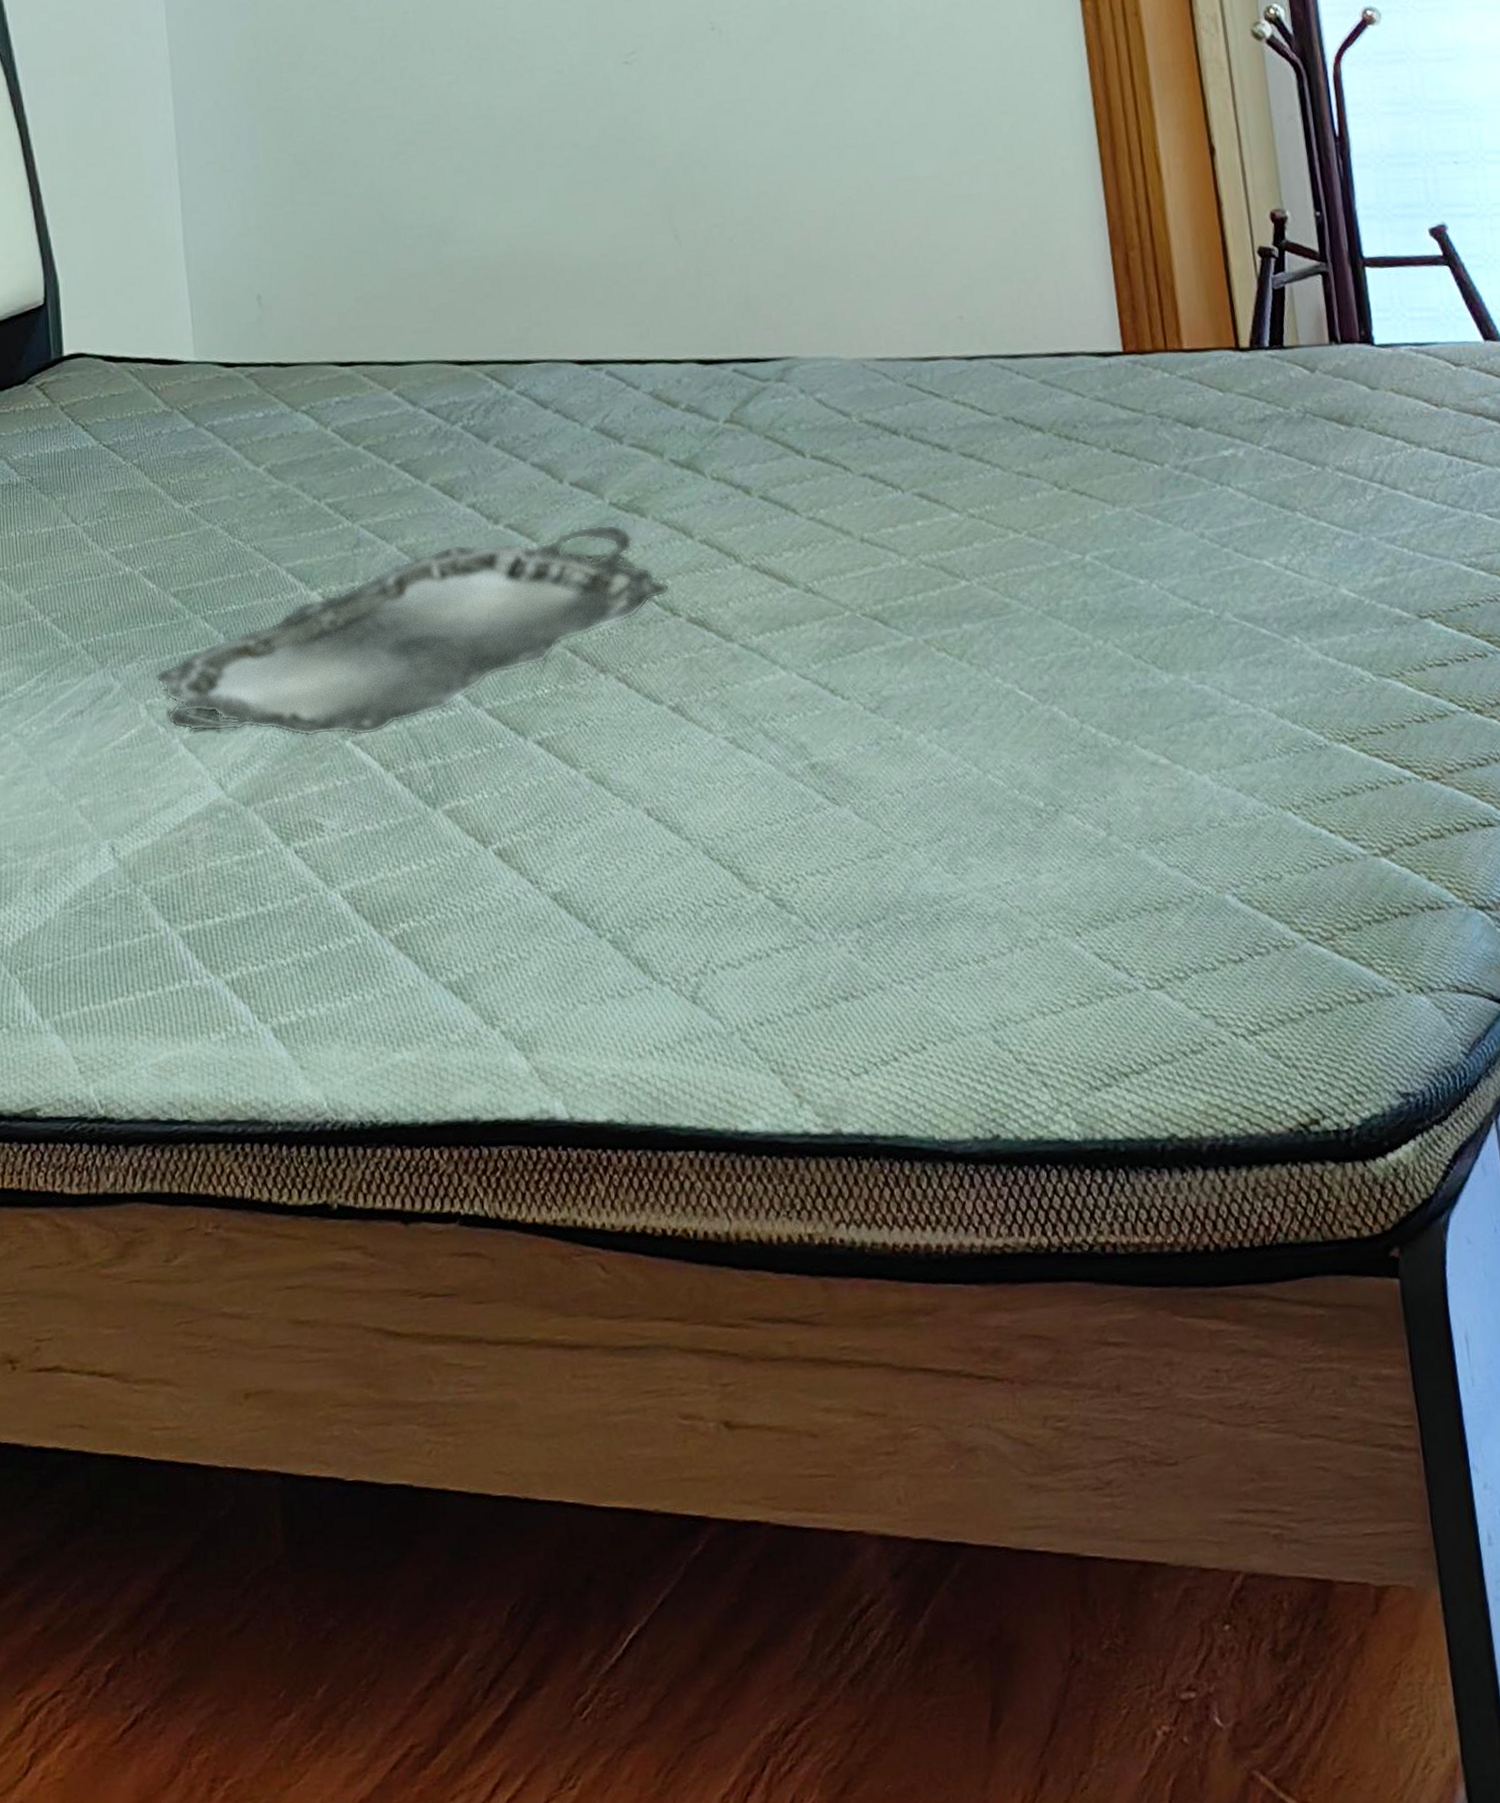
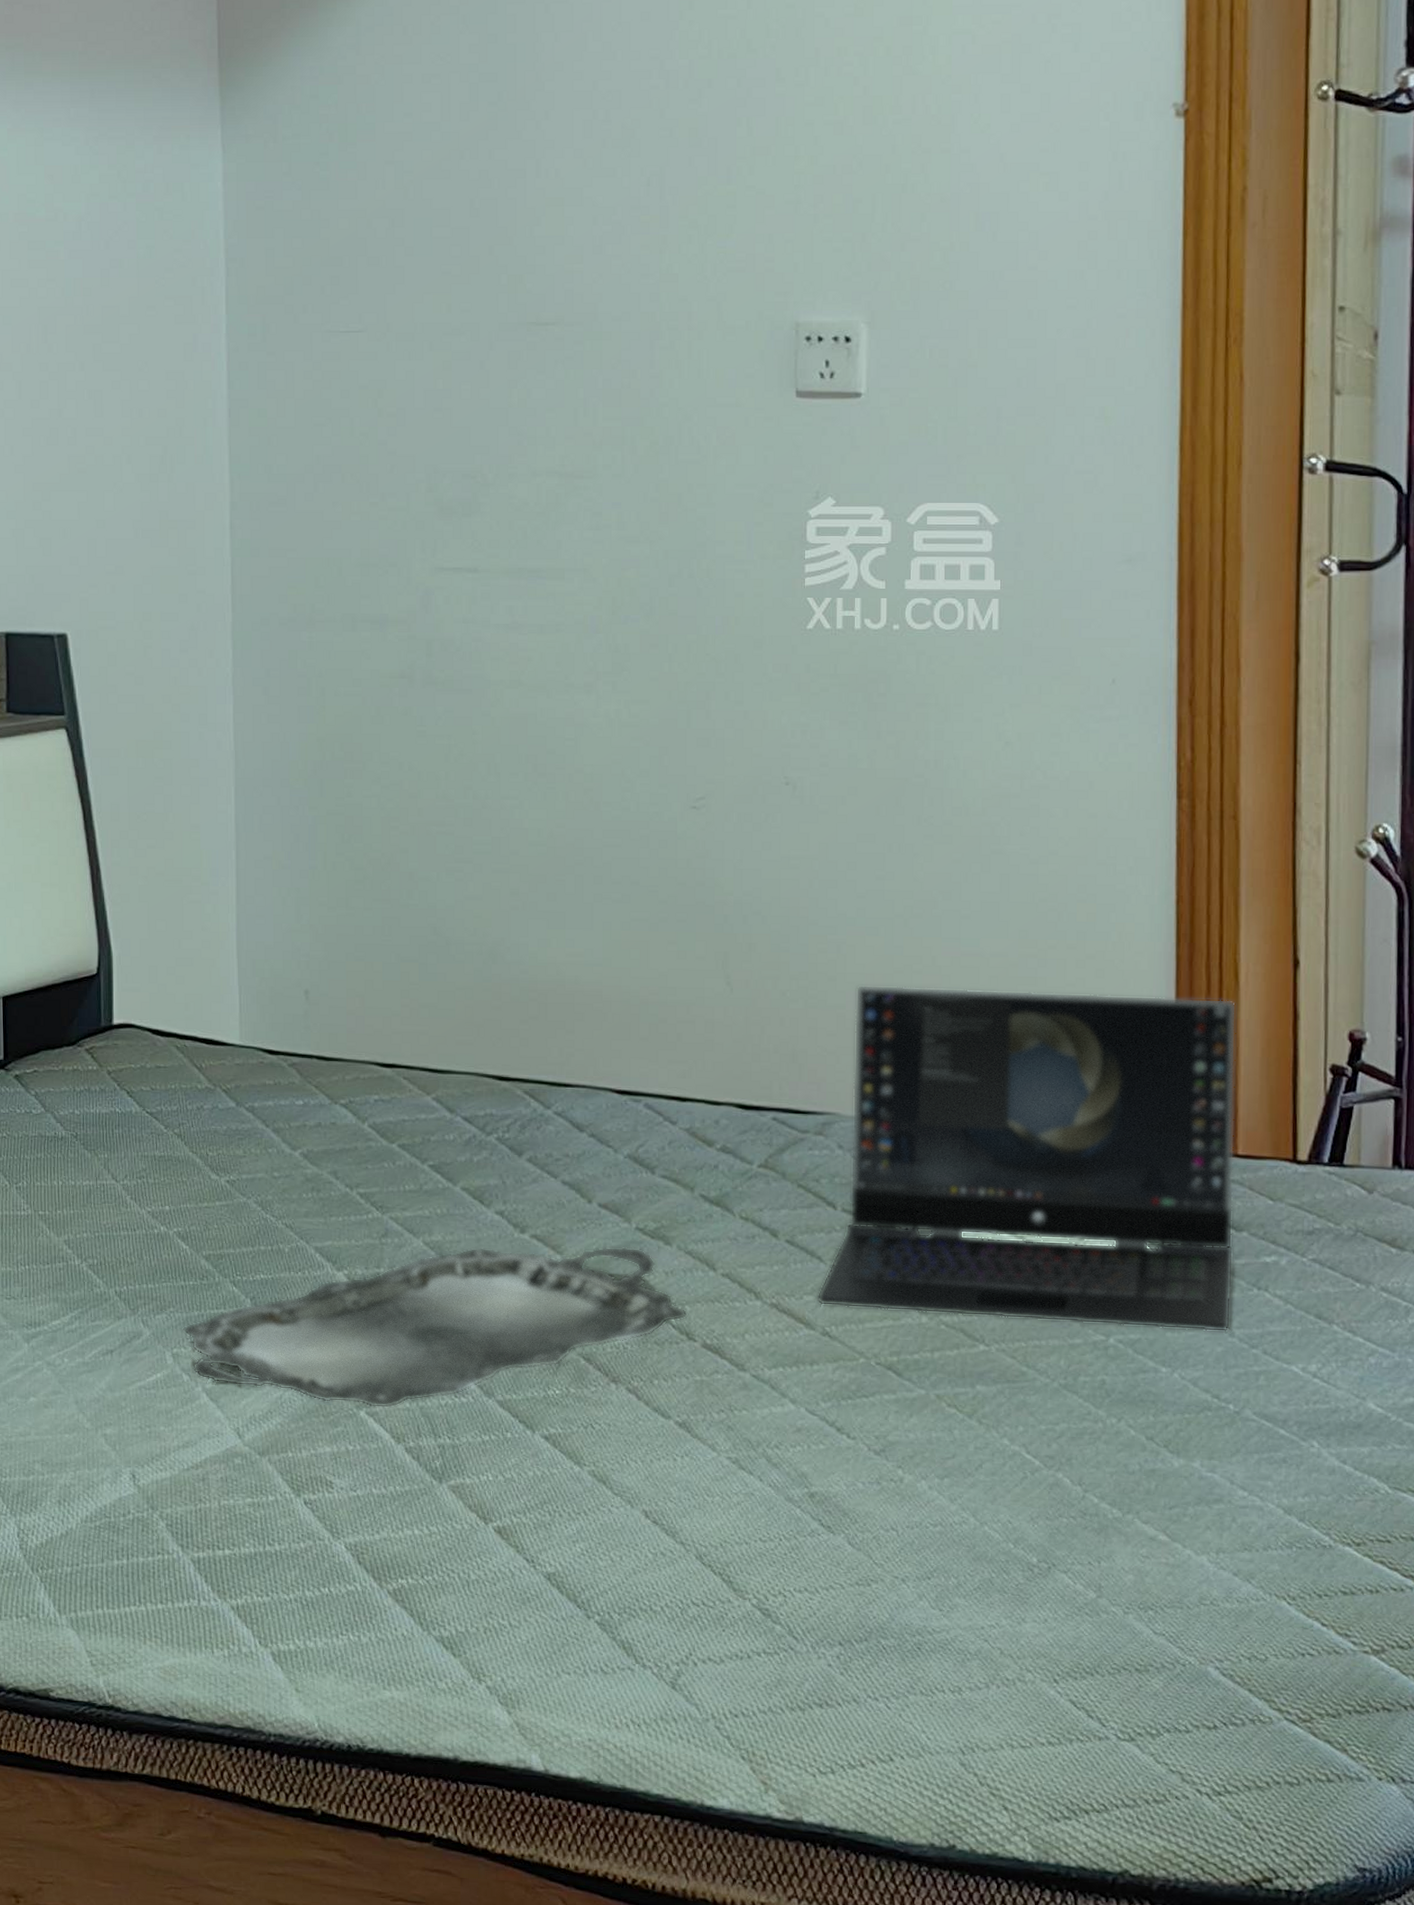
laptop: none [795,193,1200,561] -> present [817,984,1237,1333]

